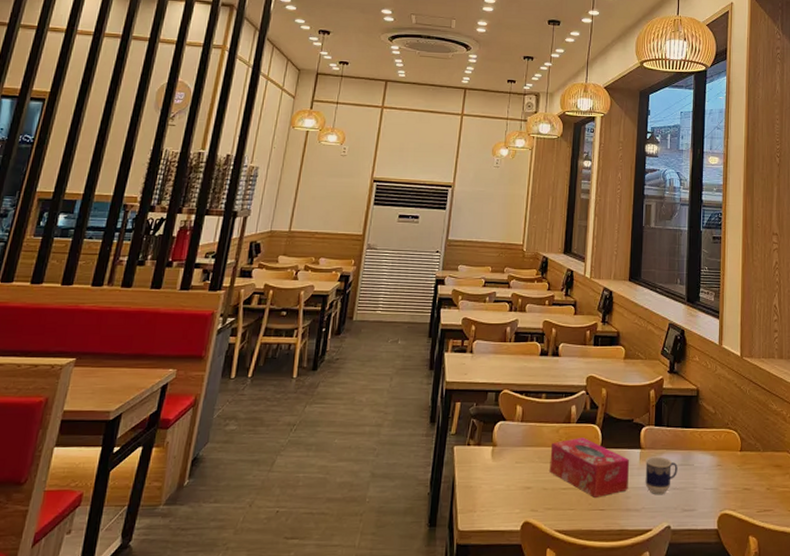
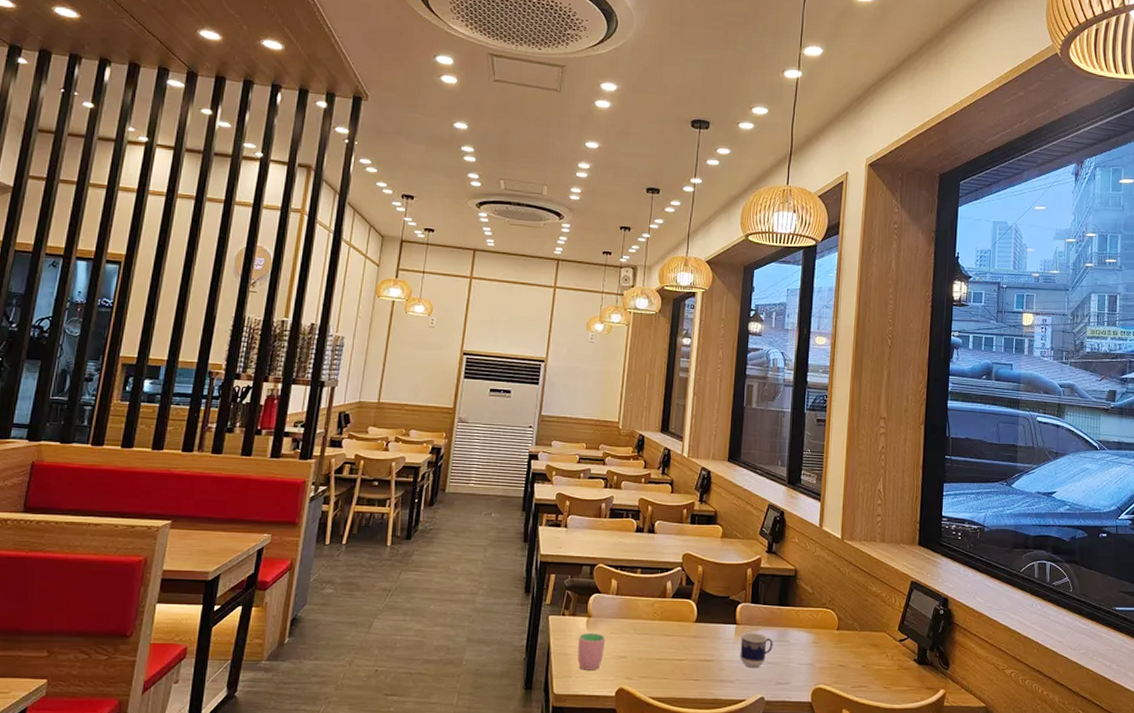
cup: none [482,462,510,504] -> present [577,632,605,670]
tissue box: present [549,437,630,498] -> none [644,612,725,668]

